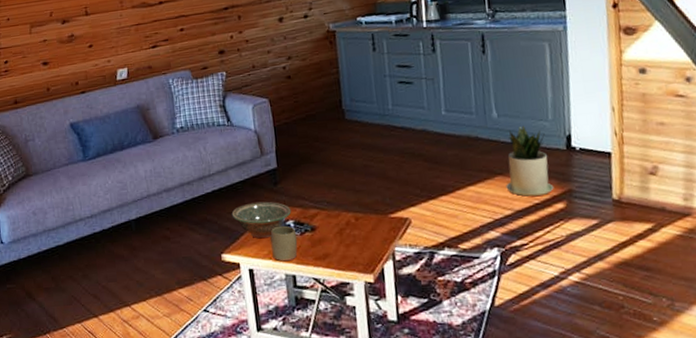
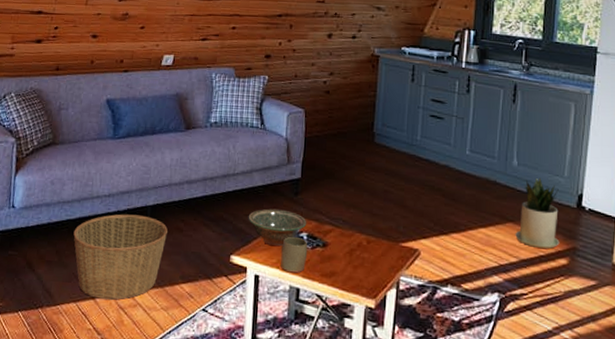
basket: none [64,230,156,316] -> present [73,214,168,300]

